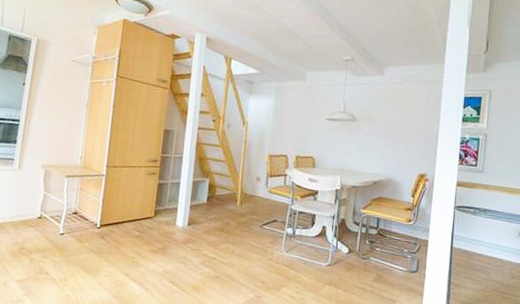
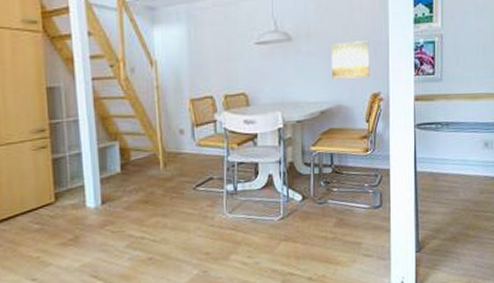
wall art: none [386,128,422,160] -> present [330,41,370,79]

